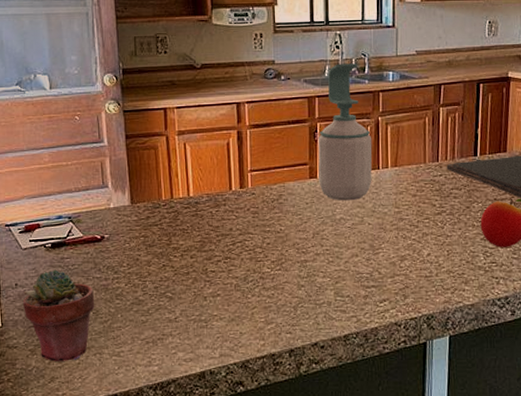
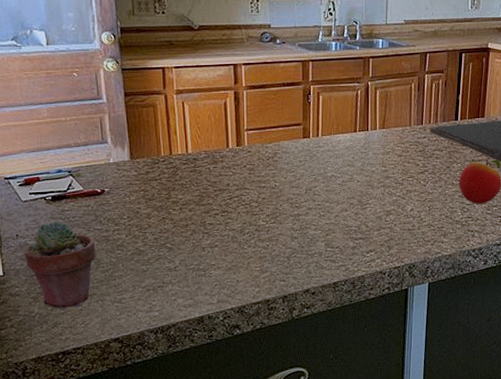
soap bottle: present [318,63,373,201] -> none [311,30,362,160]

